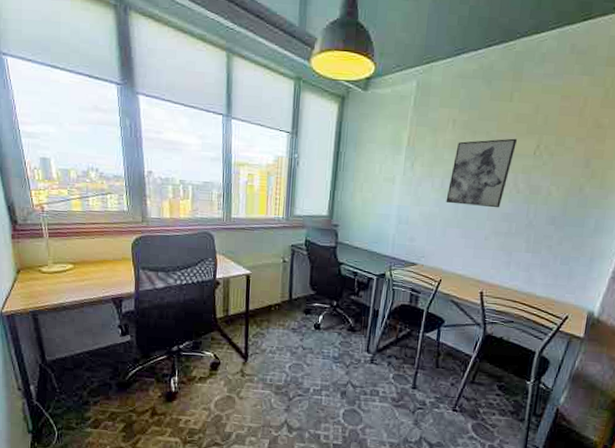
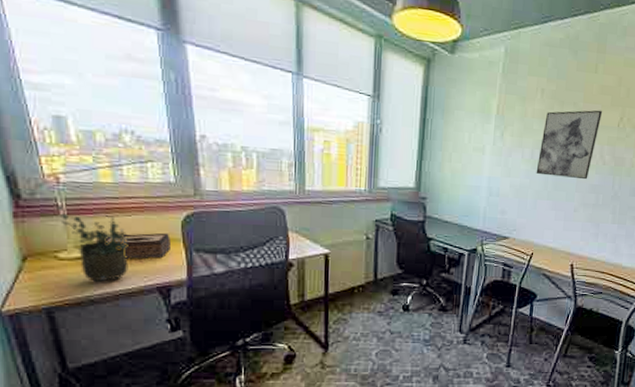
potted plant: none [40,229,93,293] -> present [55,205,130,283]
tissue box: none [73,253,123,274] -> present [103,232,170,259]

